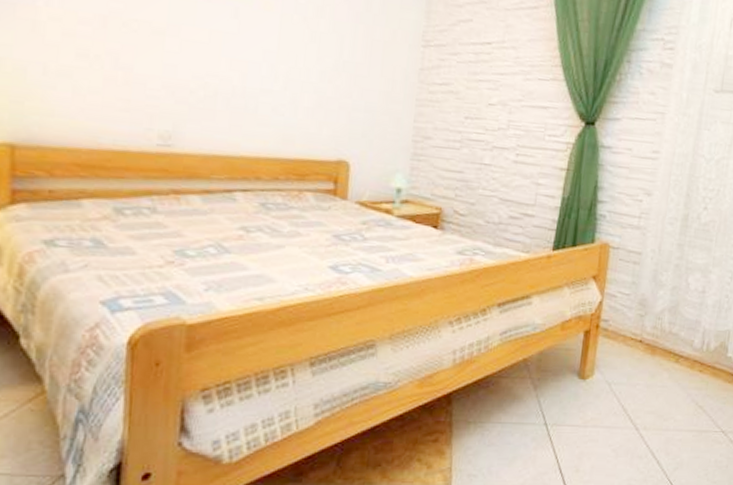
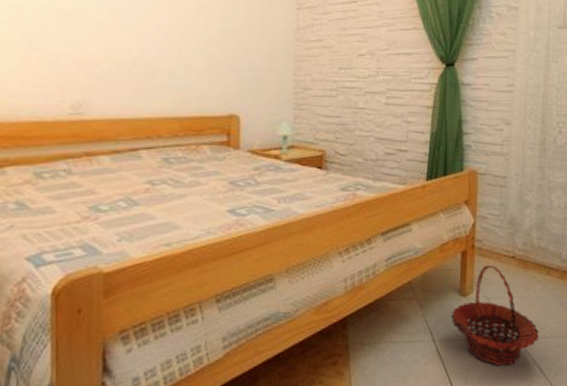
basket: none [566,347,661,456] -> present [451,264,540,366]

